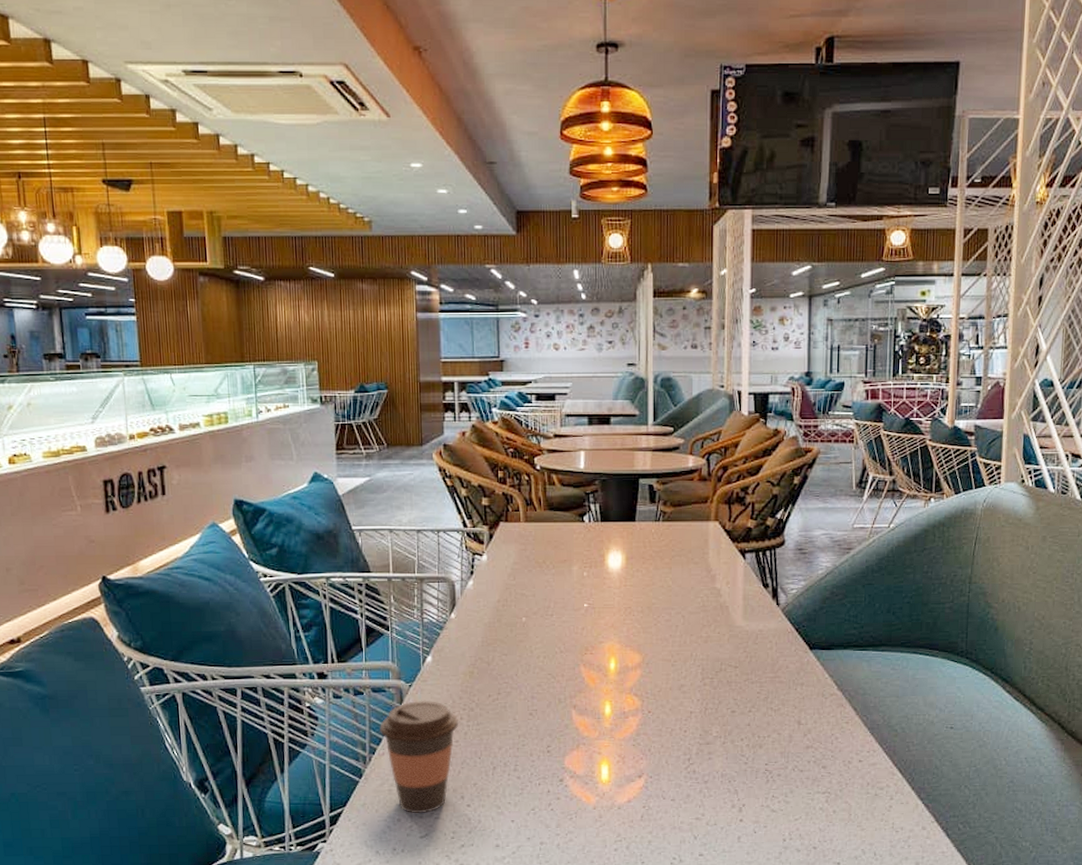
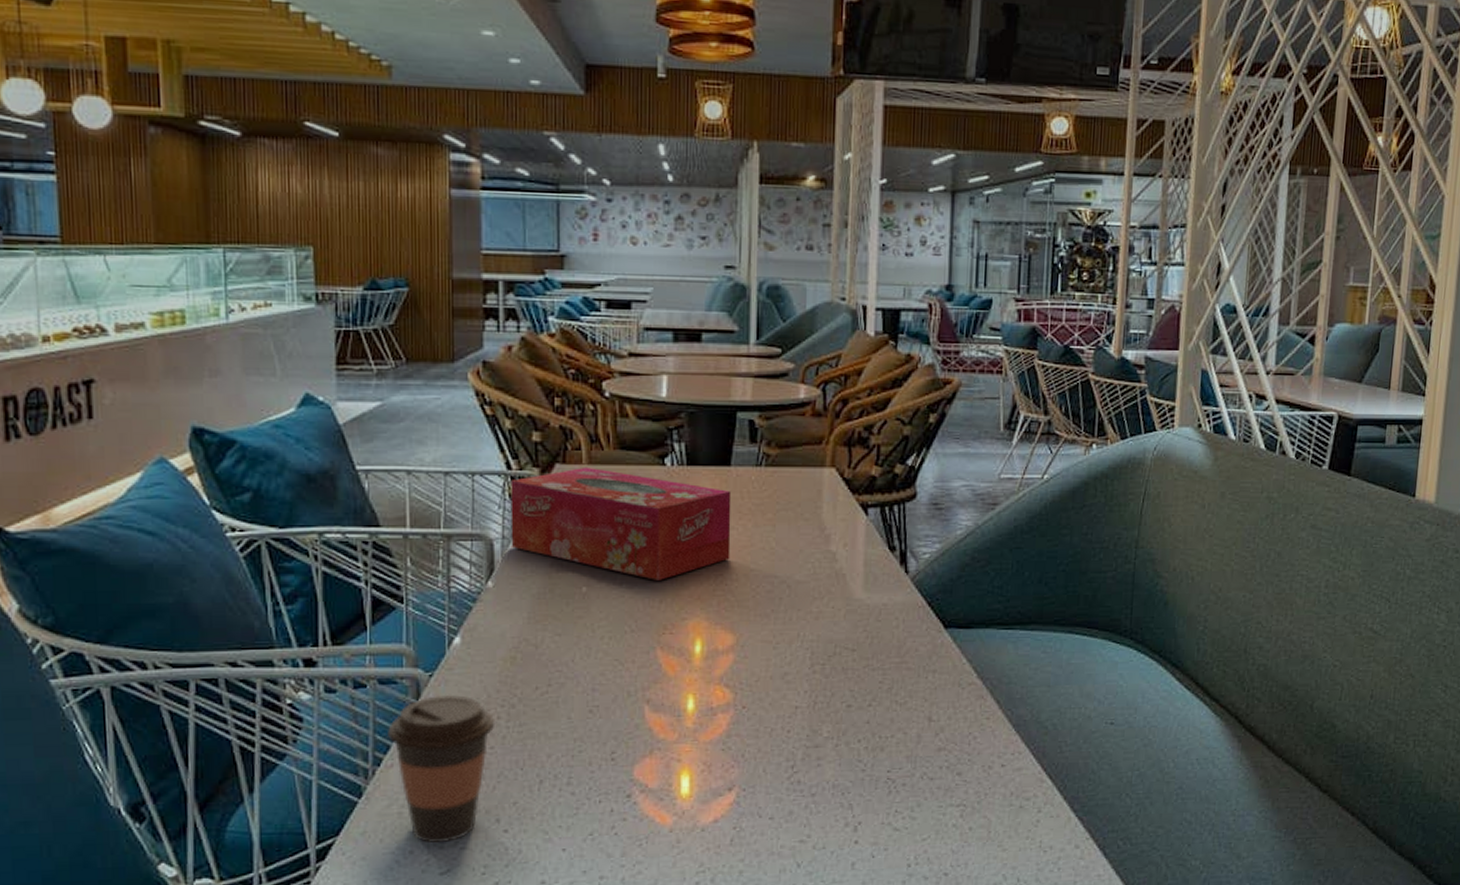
tissue box: none [466,524,636,612] -> present [510,466,732,580]

